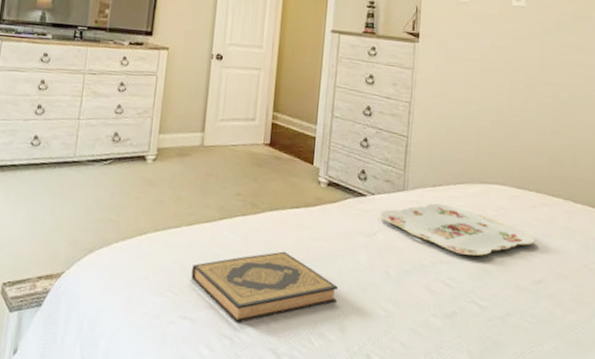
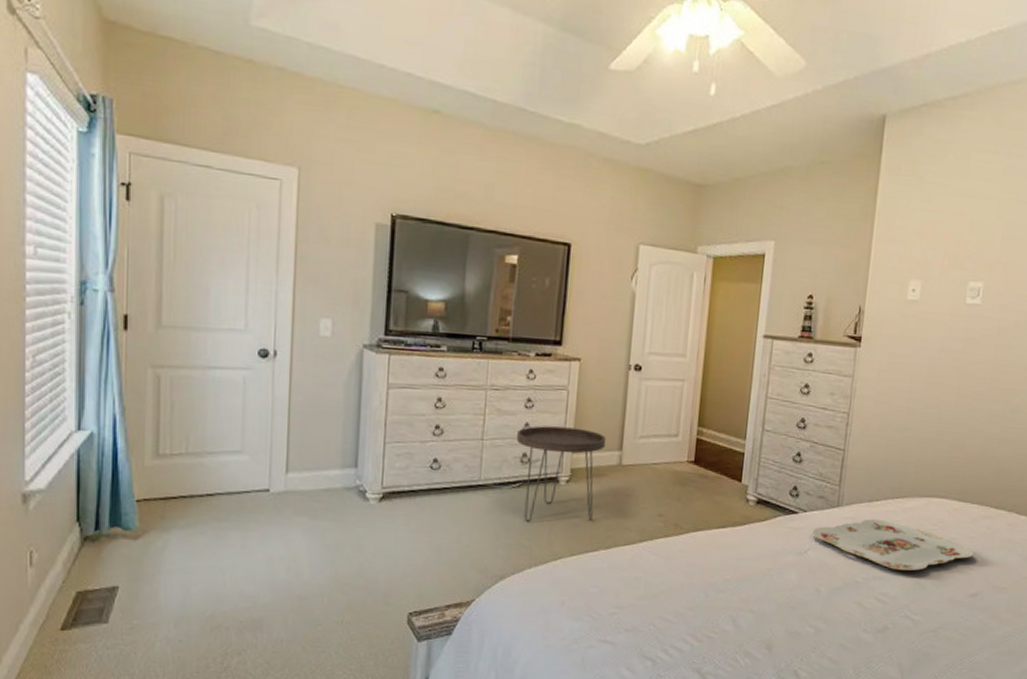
side table: none [110,107,190,198] -> present [517,426,607,522]
hardback book: present [191,251,338,324] -> none [611,572,766,645]

